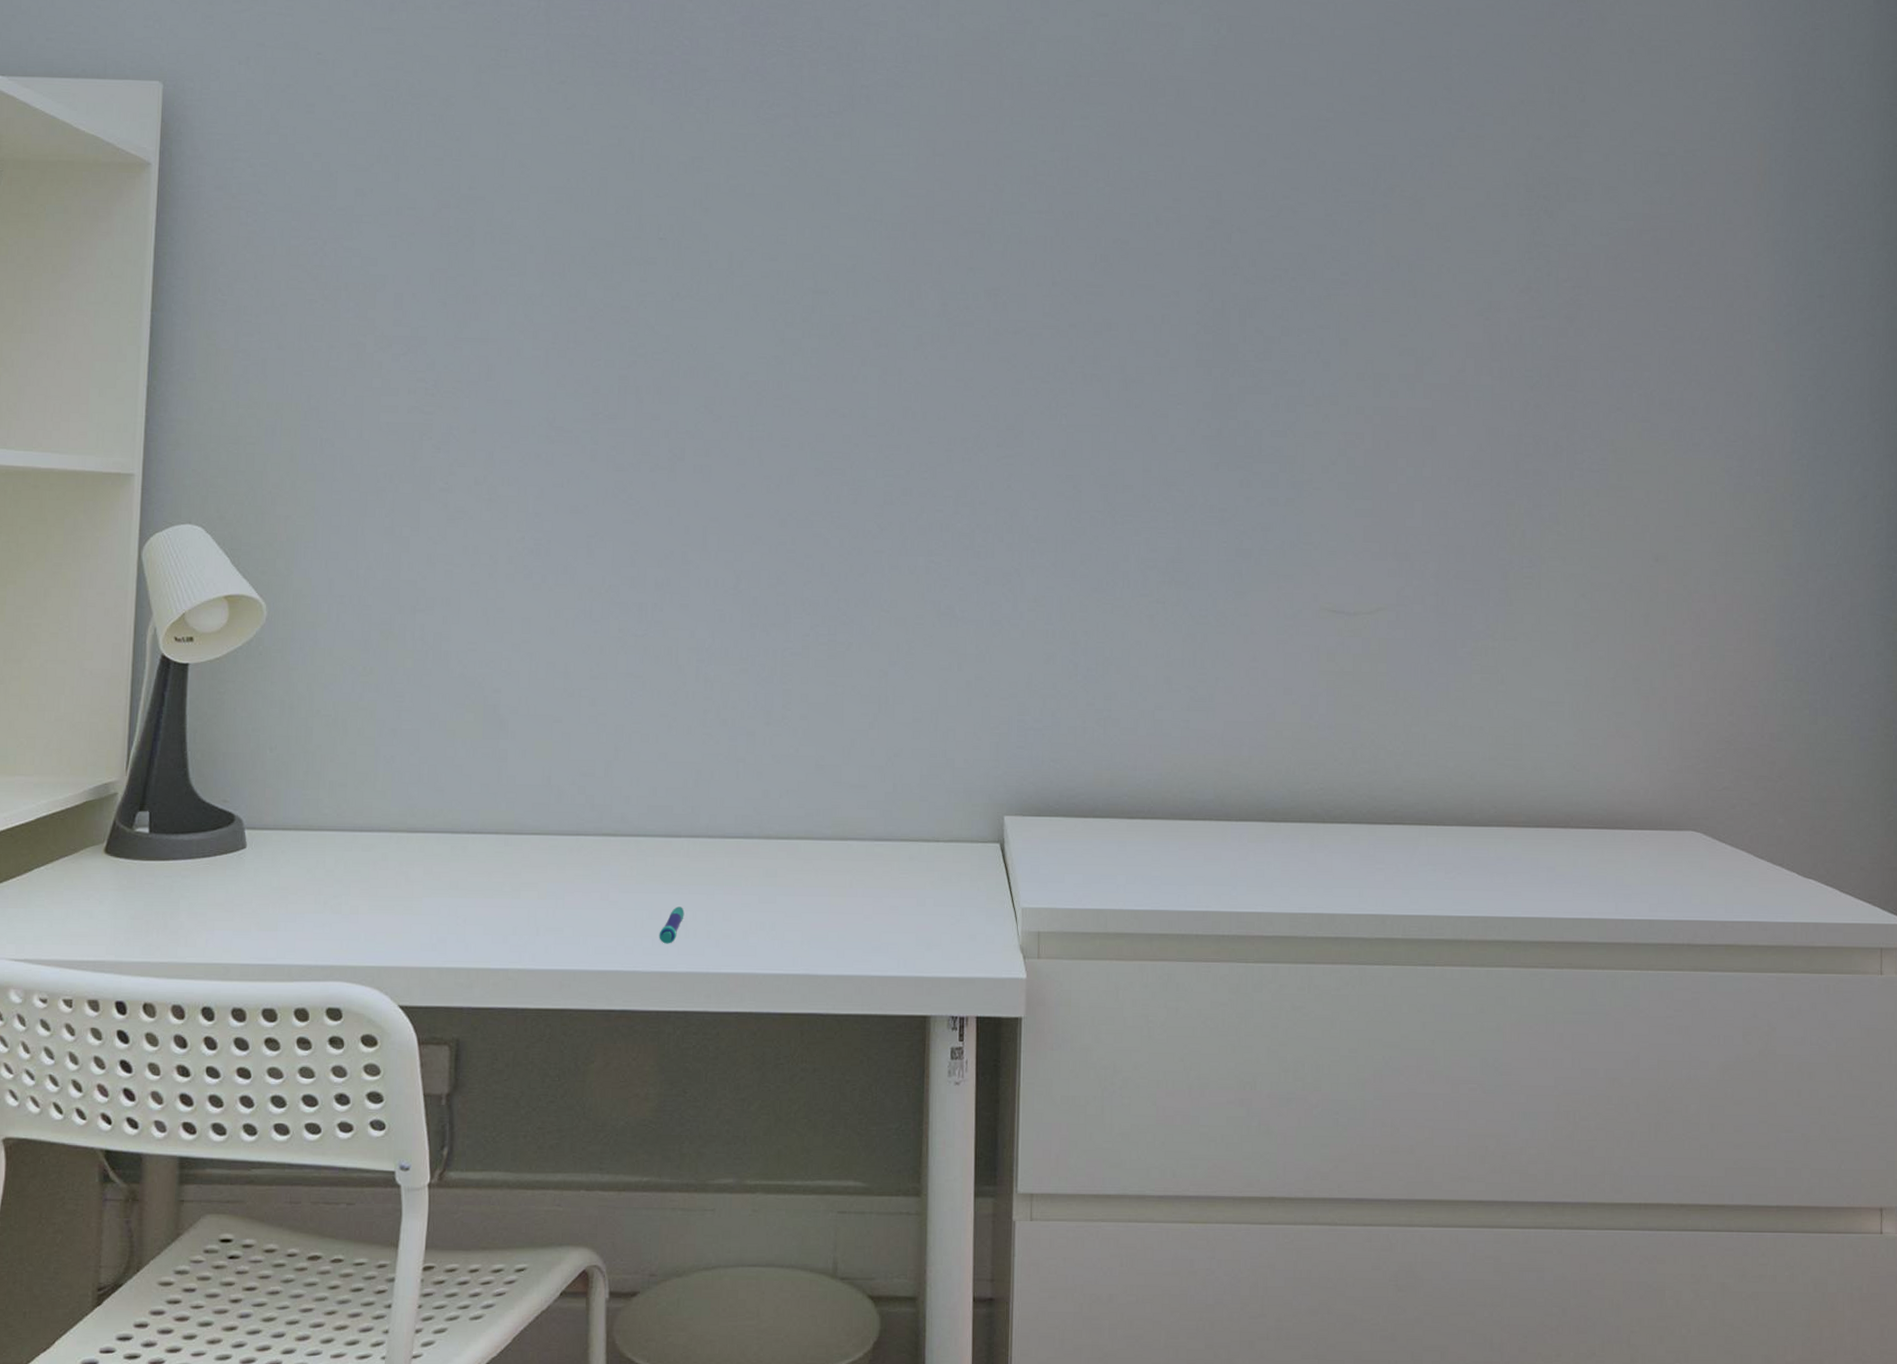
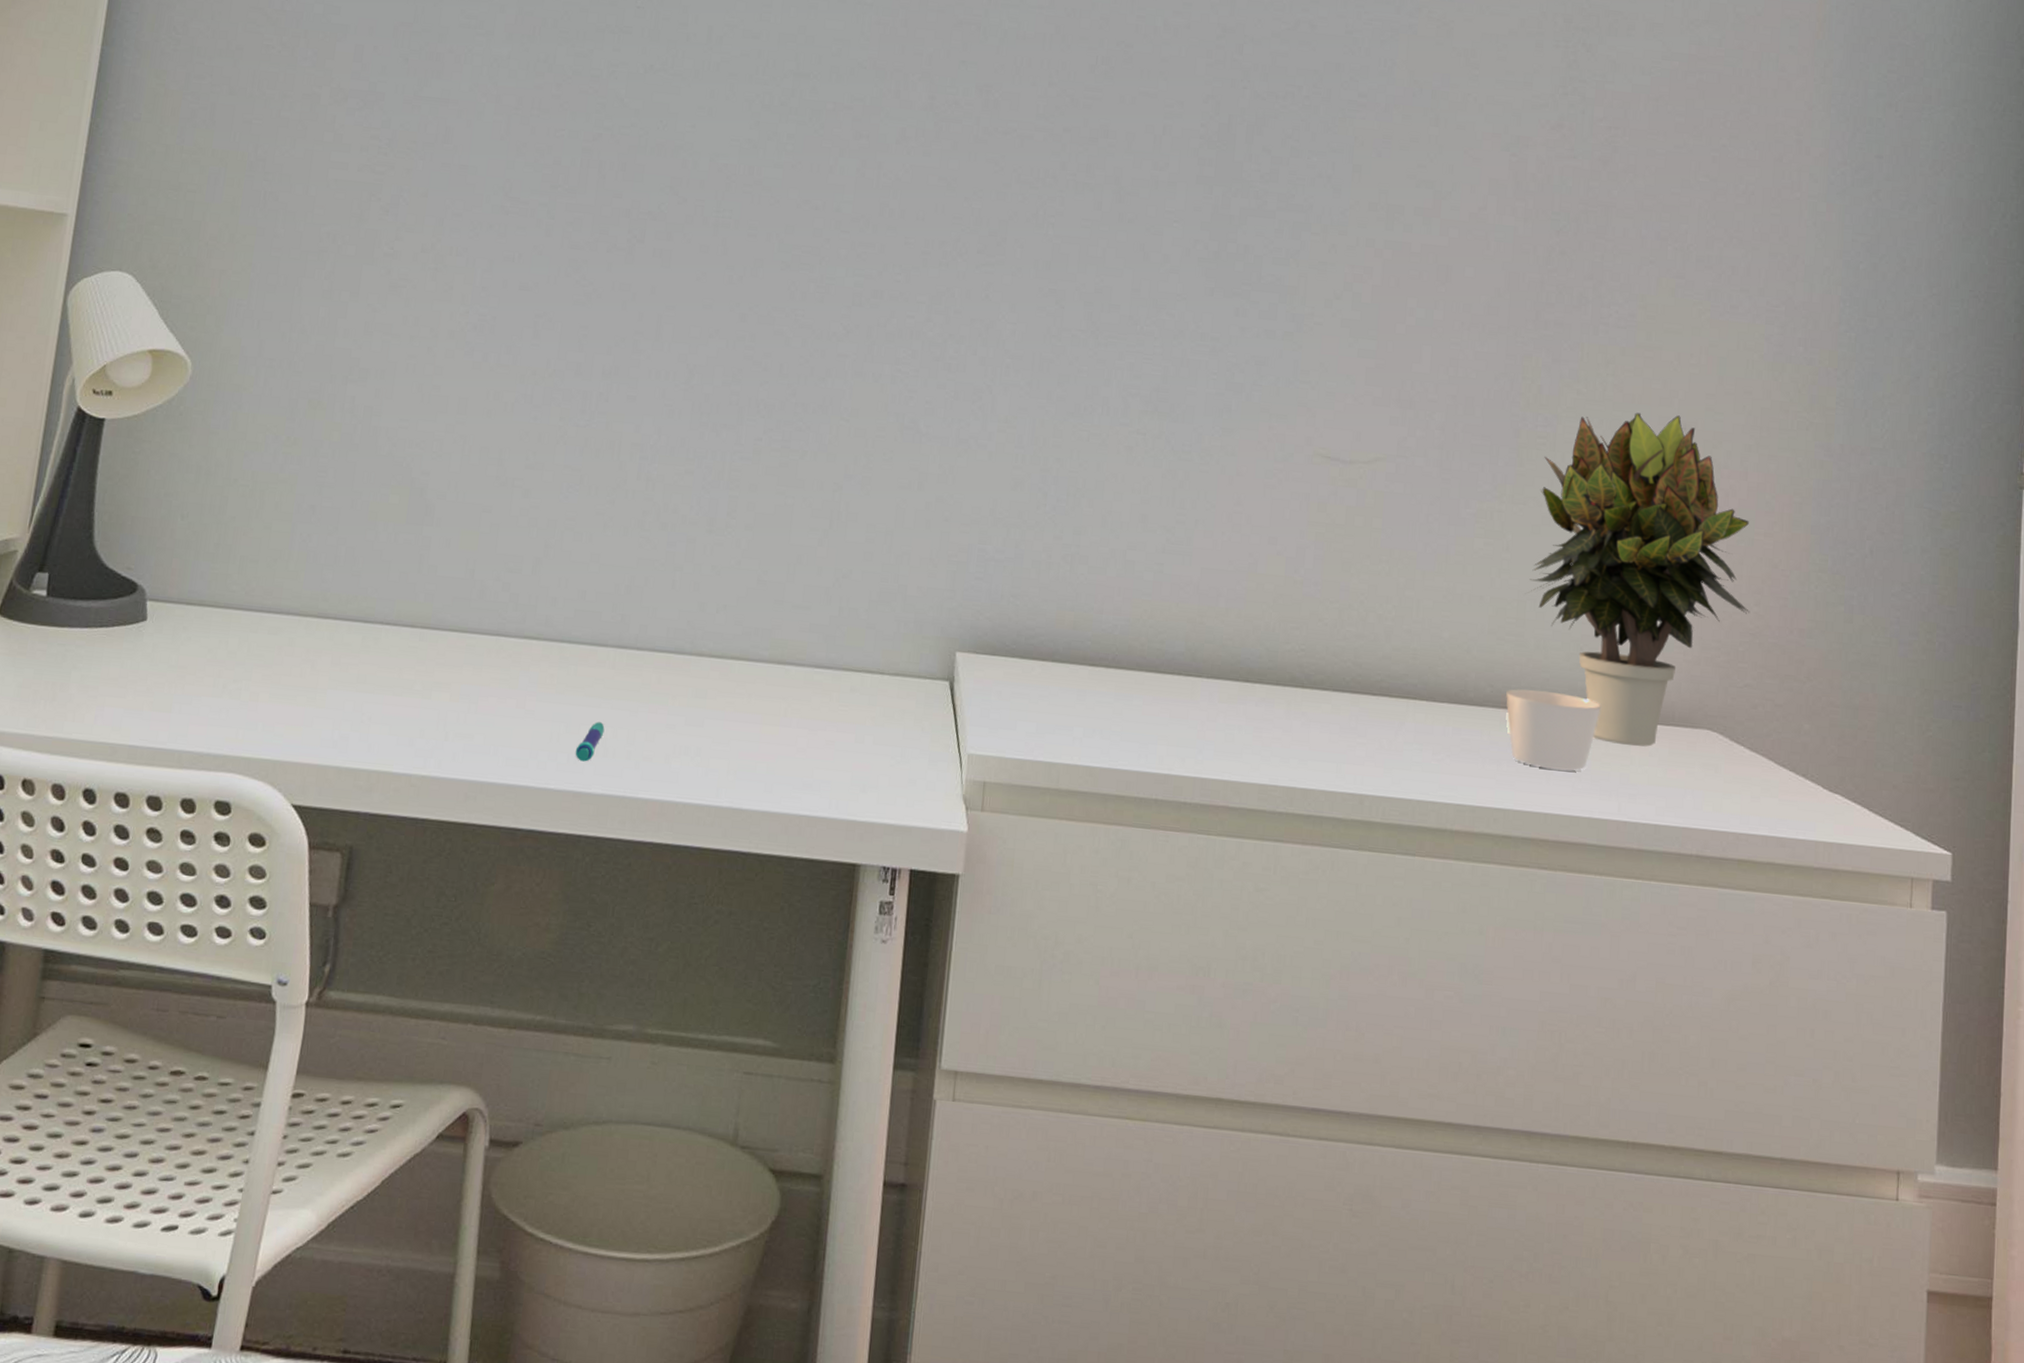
candle: none [1509,807,1596,878] -> present [1506,689,1602,771]
potted plant: none [1522,548,1725,851] -> present [1527,412,1750,747]

